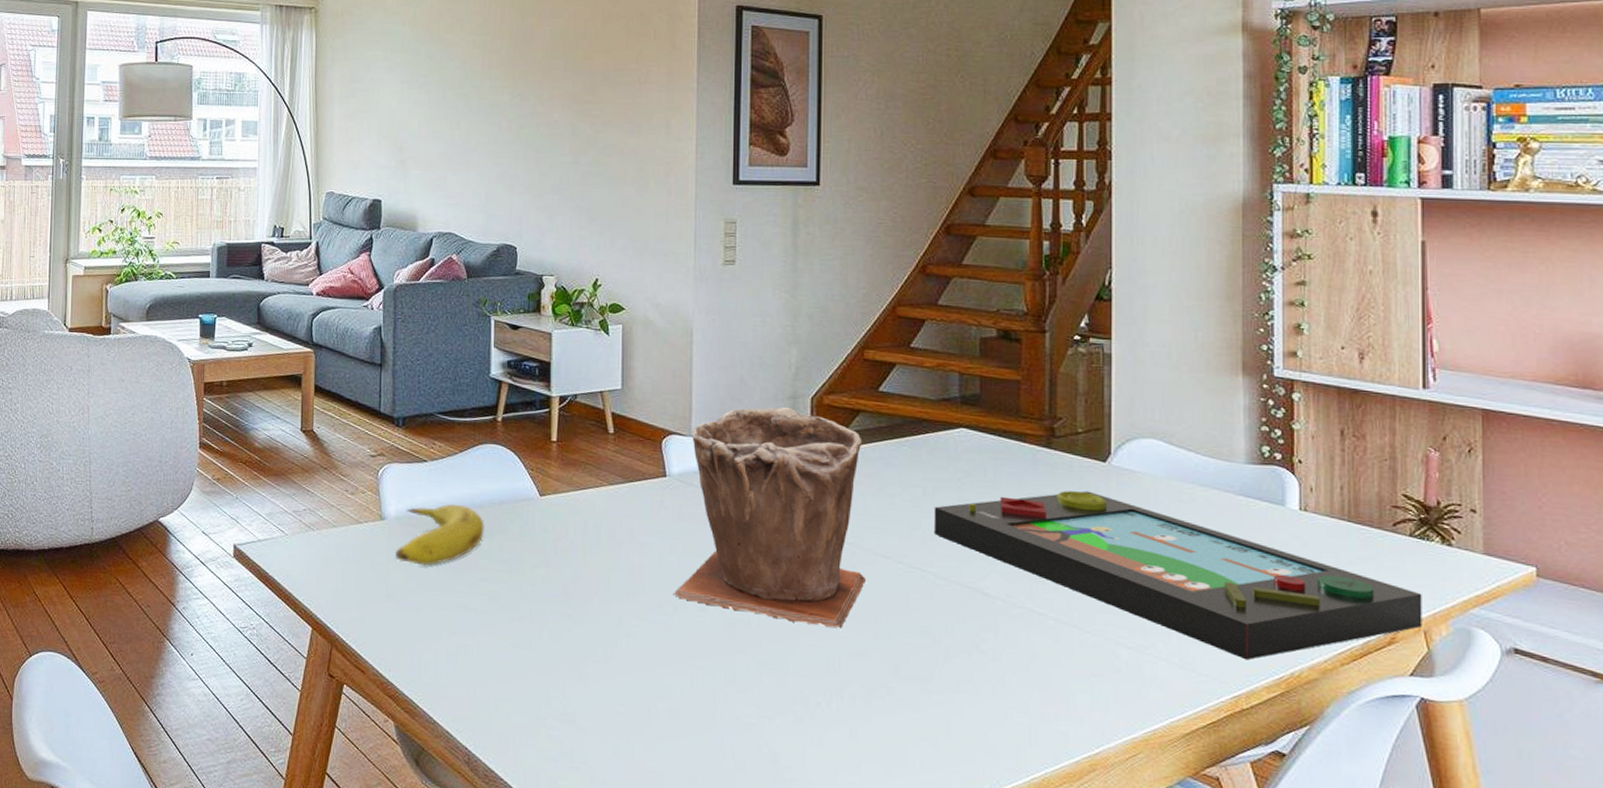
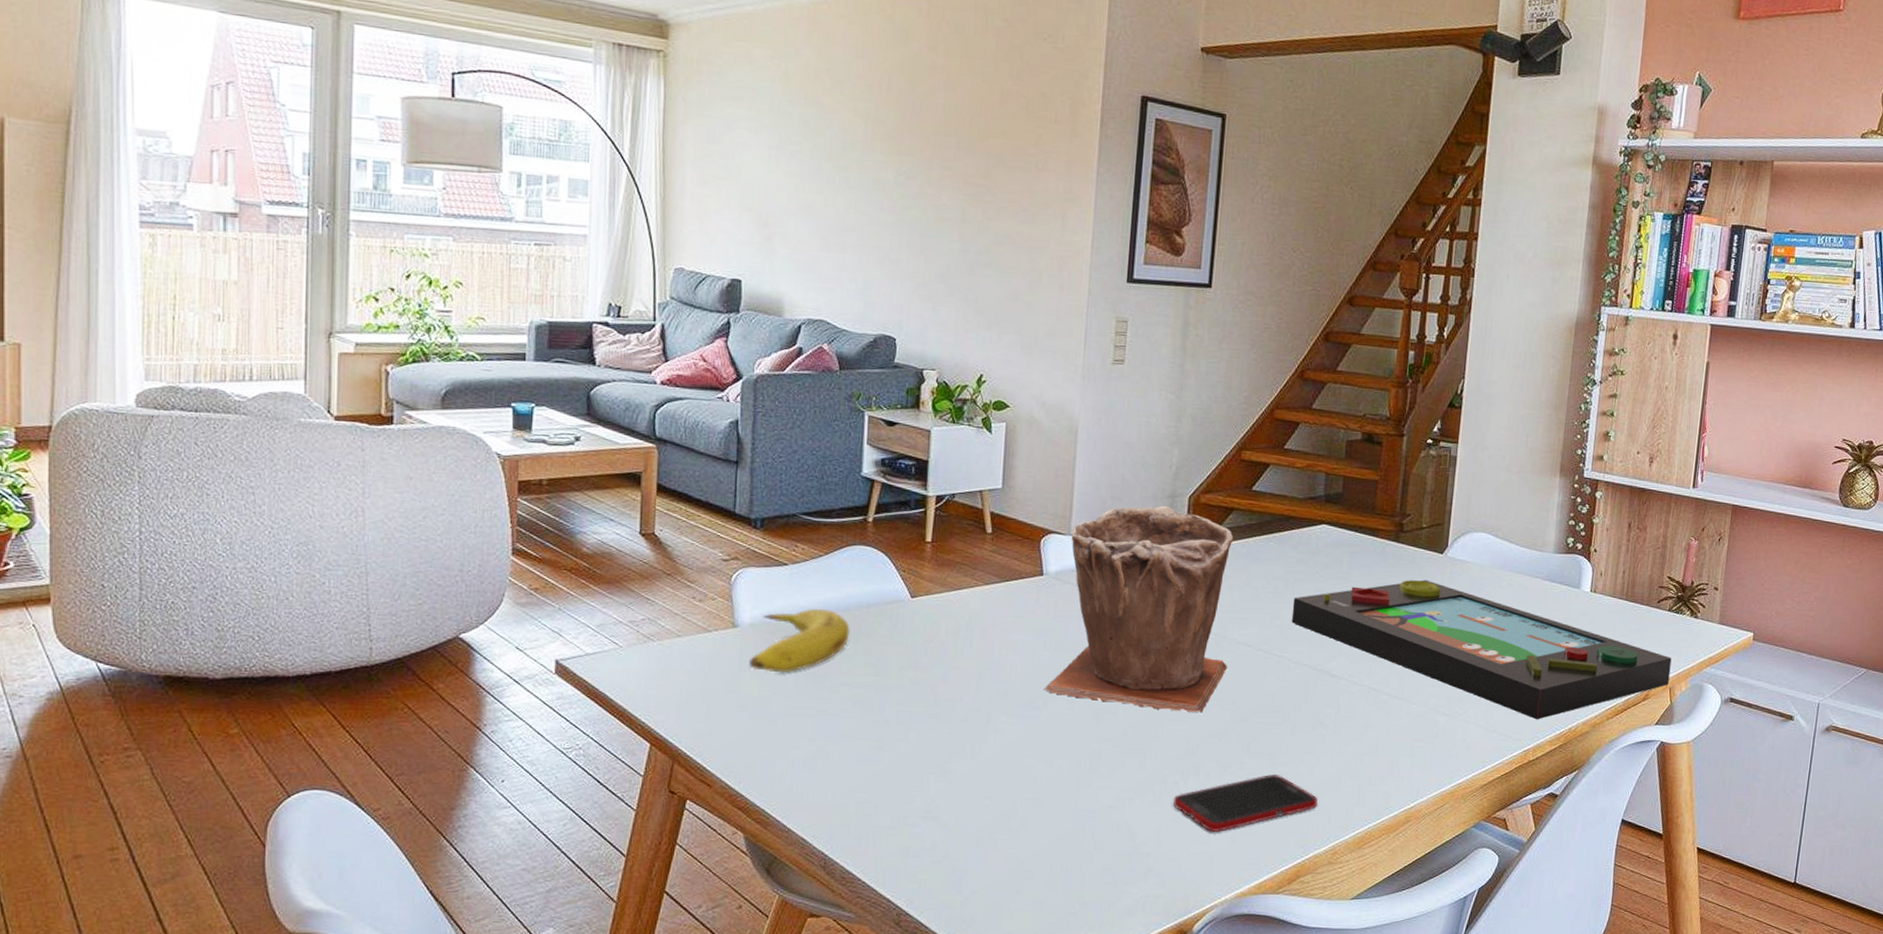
cell phone: none [816,702,981,764] -> present [1172,775,1318,833]

